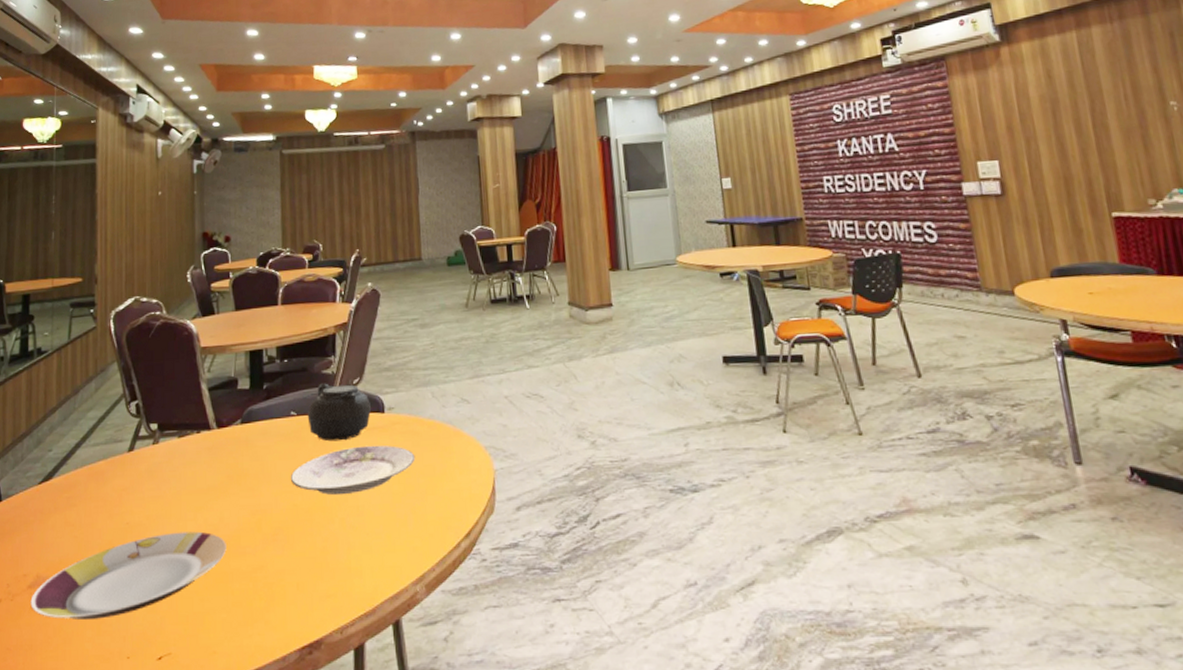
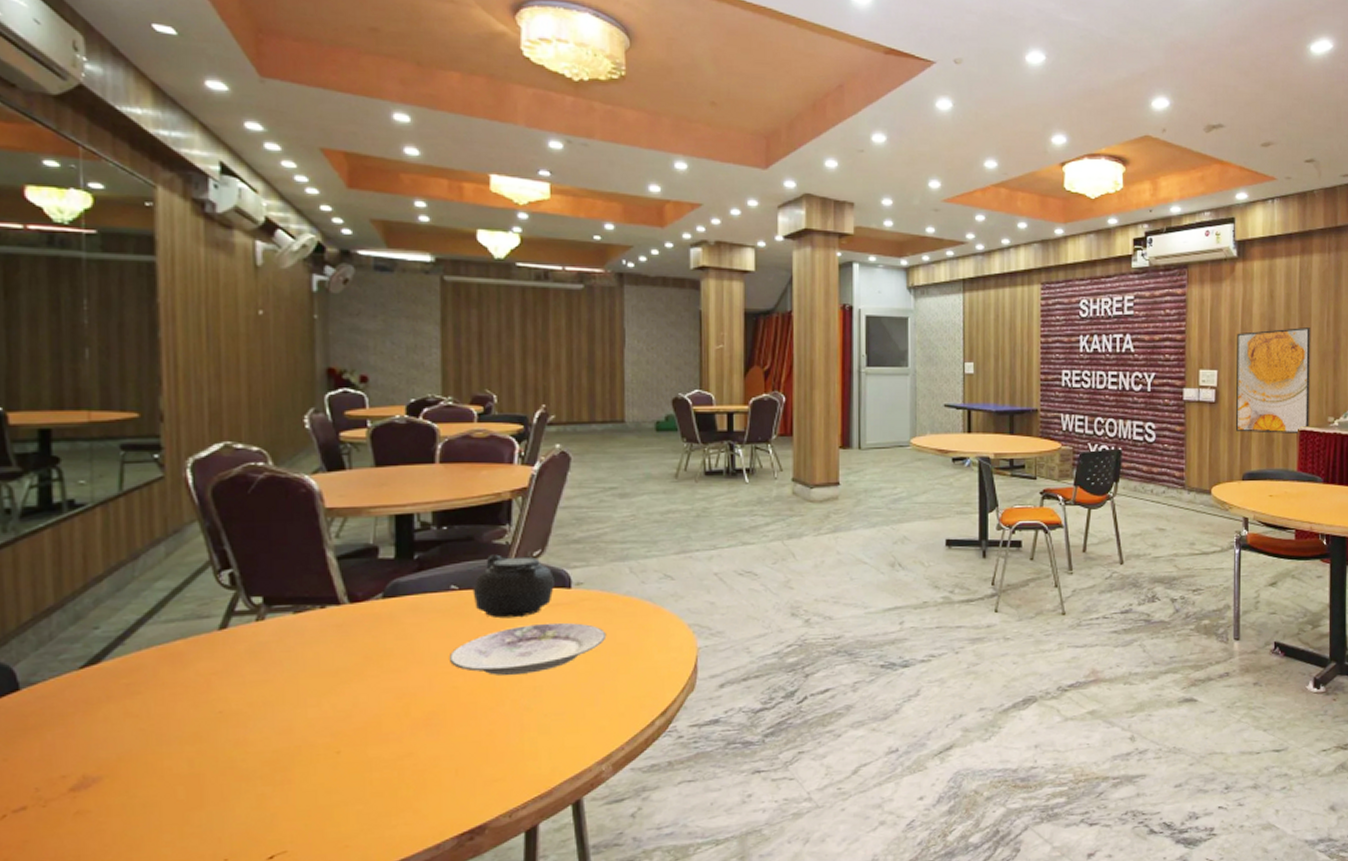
plate: present [30,531,227,620] -> none [74,718,363,824]
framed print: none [1015,104,1125,224] -> present [1236,328,1310,434]

